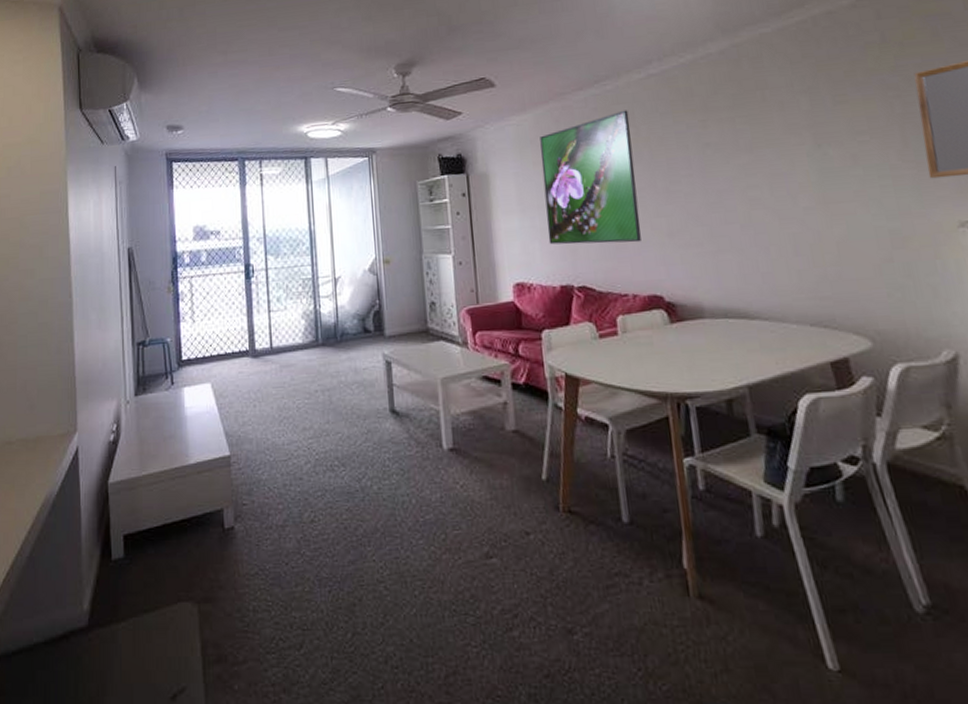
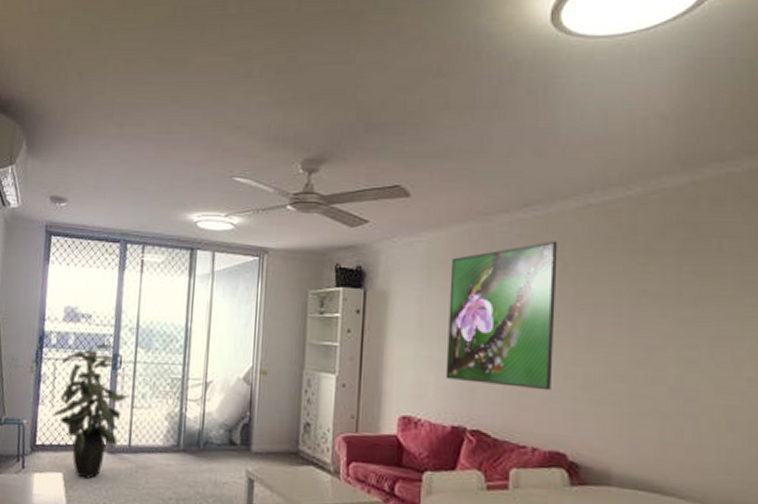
indoor plant: none [195,256,265,385] -> present [53,344,129,479]

